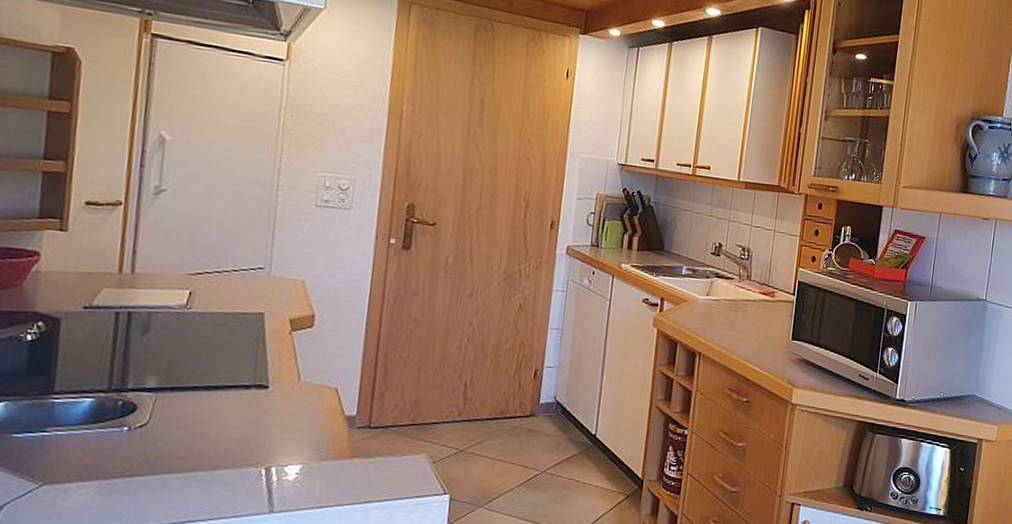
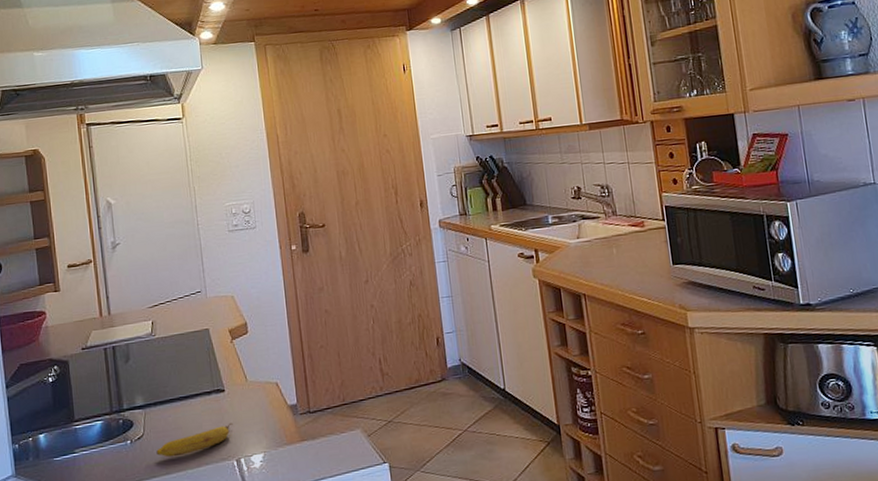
banana: none [161,424,271,454] -> present [156,422,233,457]

